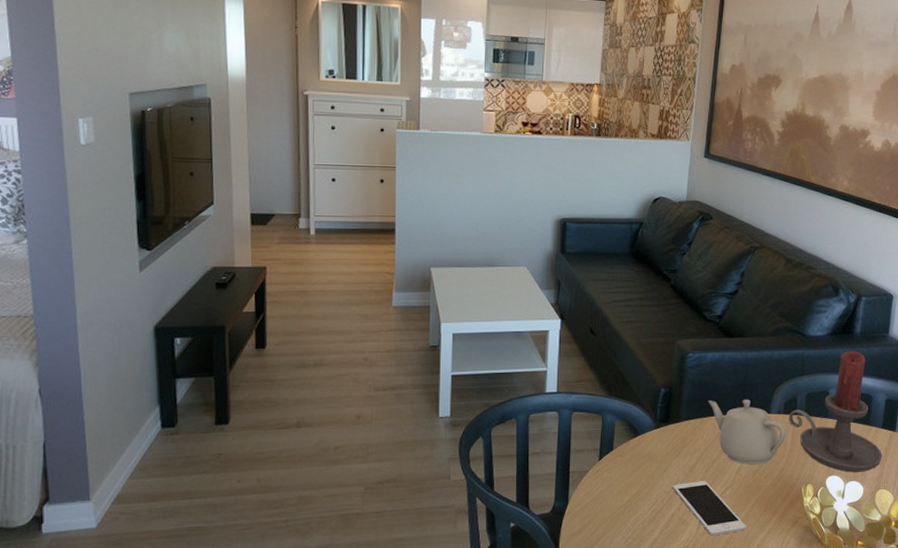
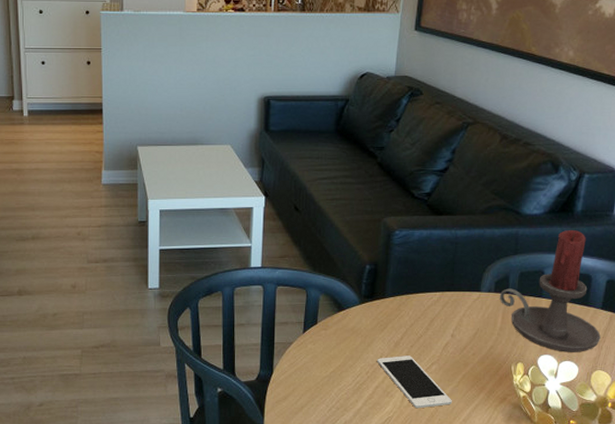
teapot: present [708,399,787,465] -> none [414,277,497,342]

